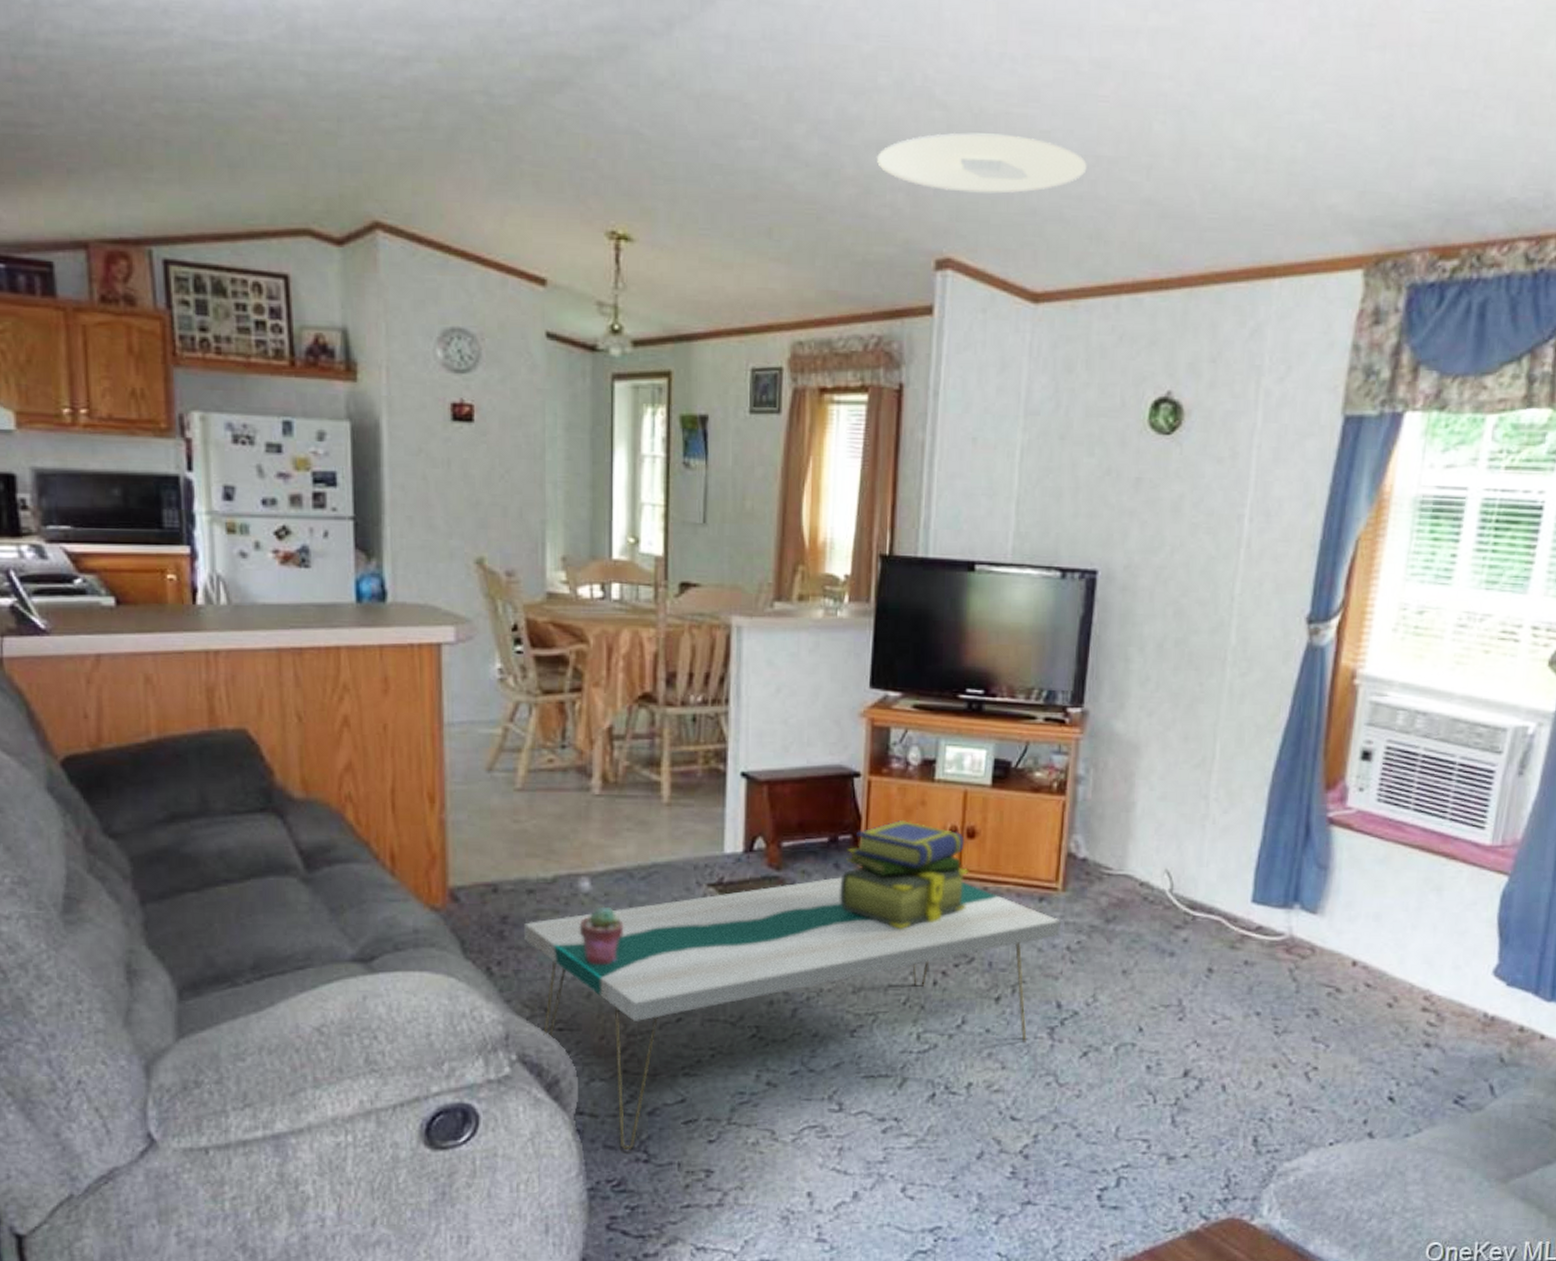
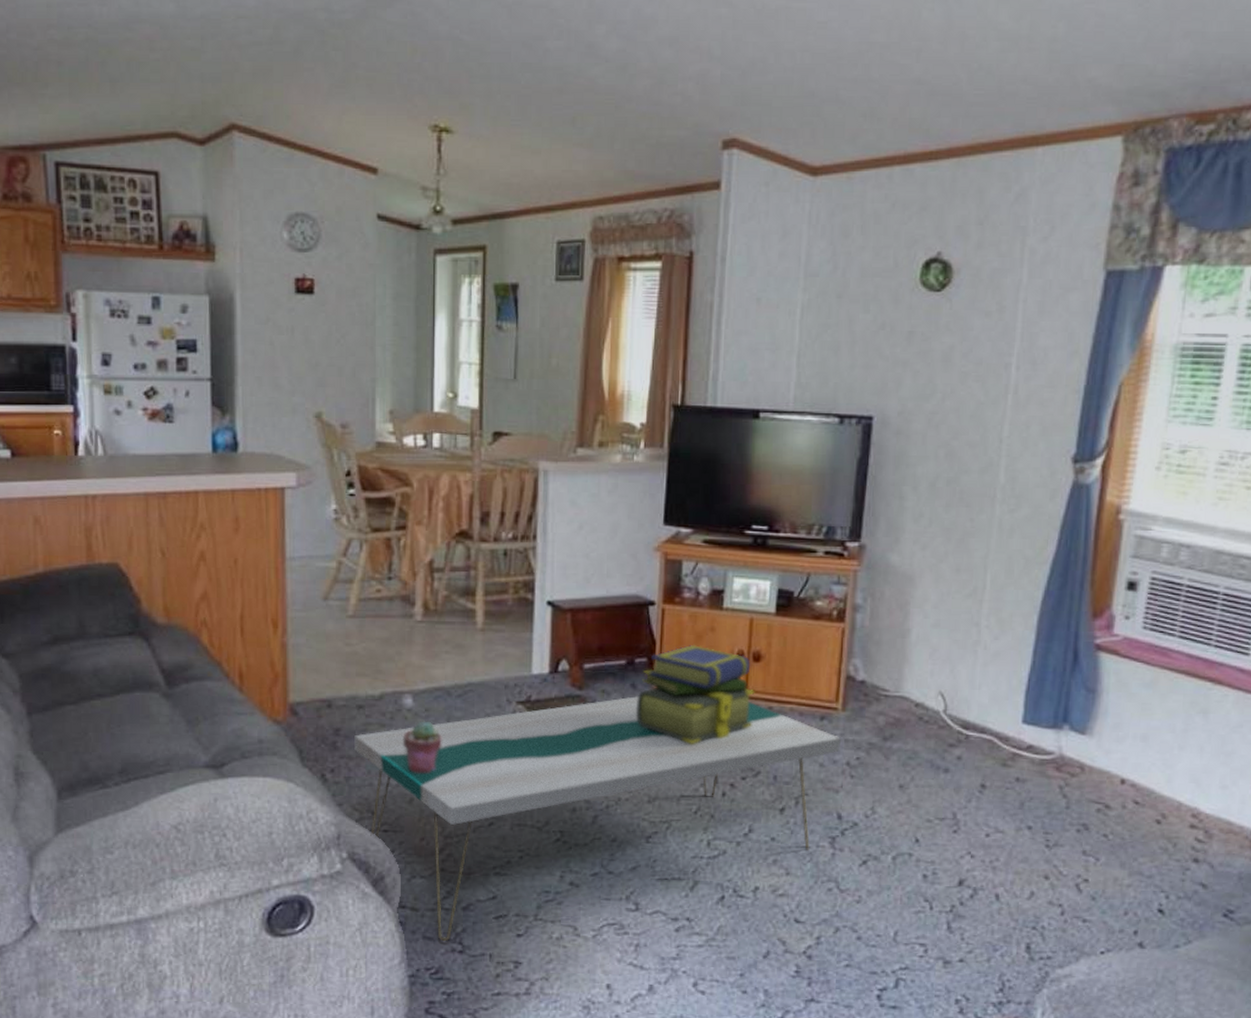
ceiling light: present [877,132,1087,194] -> none [669,26,861,79]

